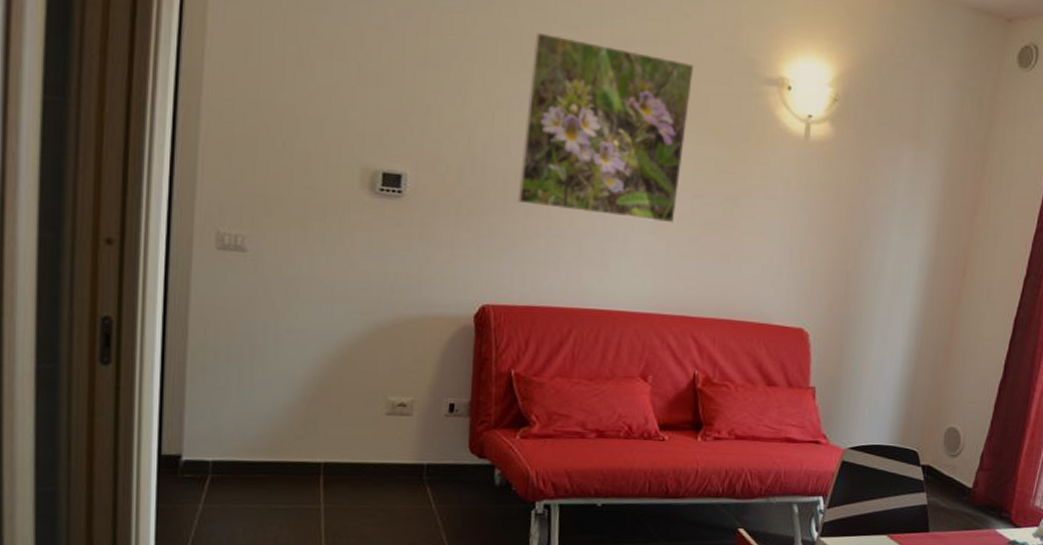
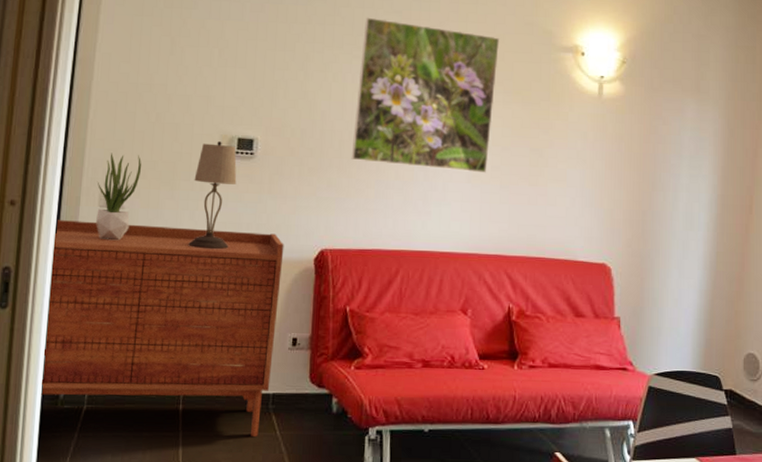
sideboard: none [157,263,439,510] -> present [41,220,284,436]
potted plant: none [213,185,266,289] -> present [96,152,141,241]
table lamp: none [326,176,382,303] -> present [188,141,237,250]

